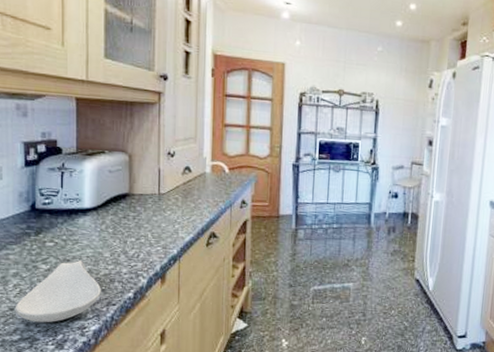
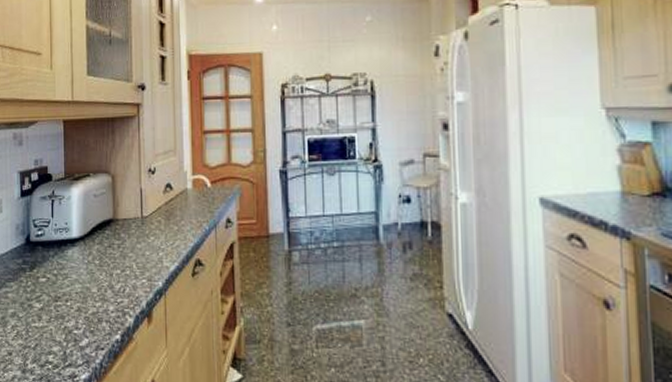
spoon rest: present [14,260,101,323] -> none [12,298,90,370]

